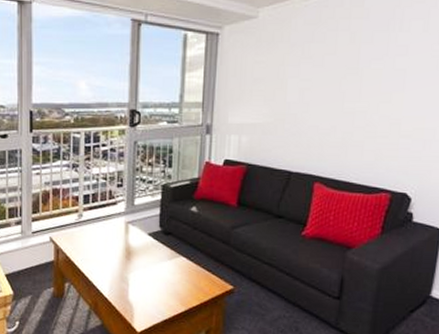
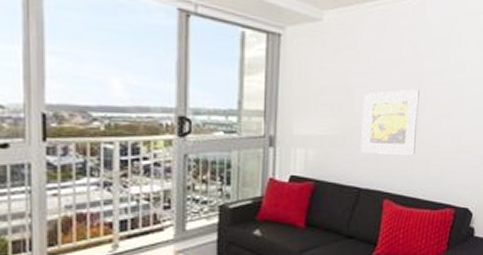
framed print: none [293,76,355,140] -> present [361,89,420,155]

